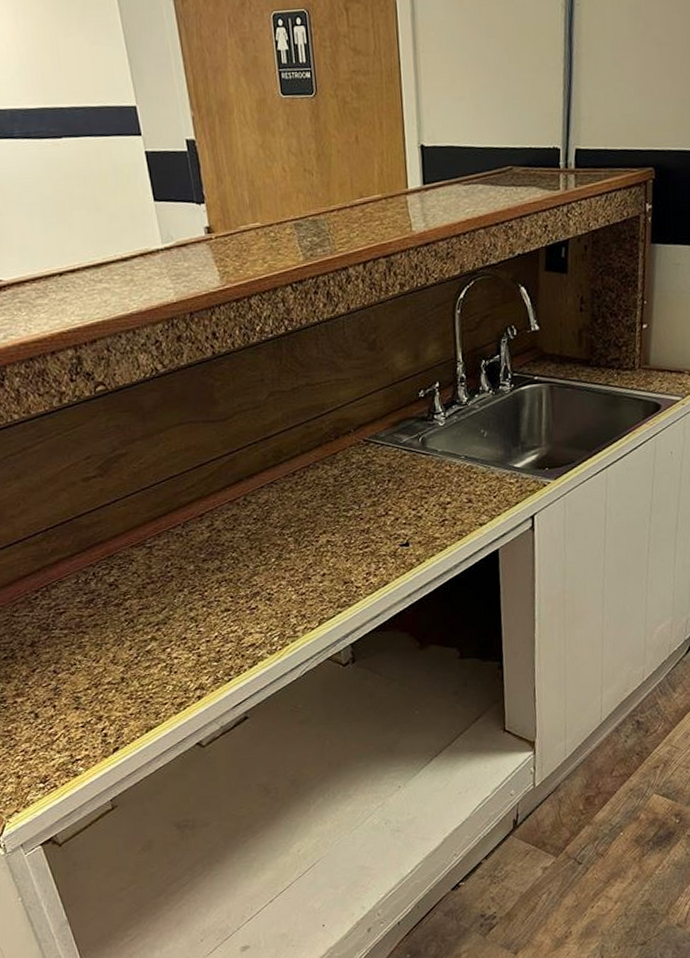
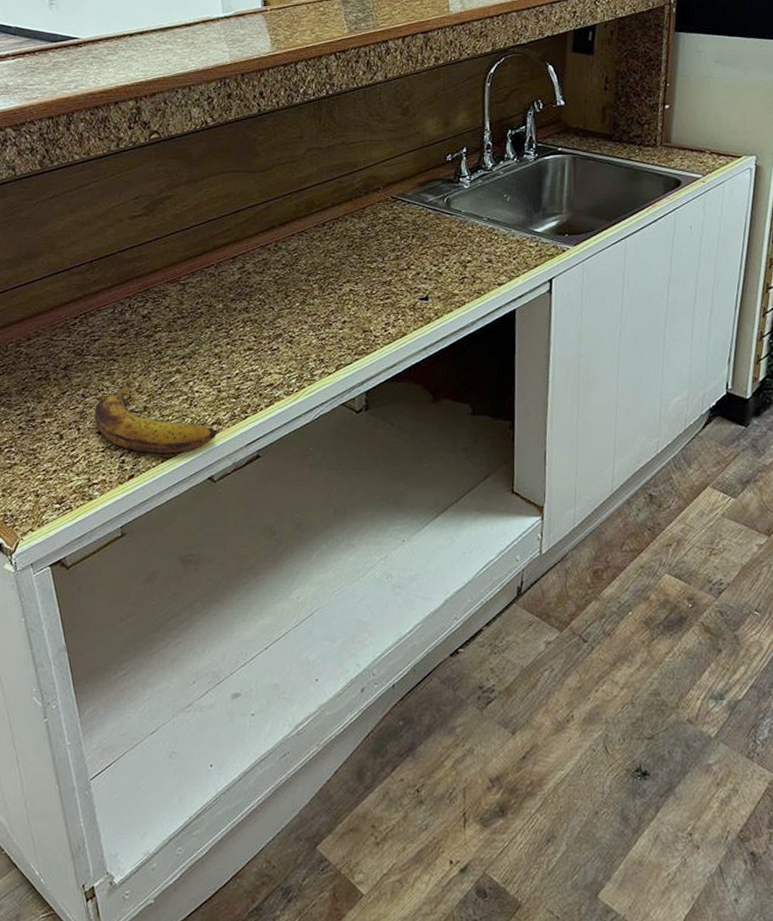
banana: none [68,653,200,724] -> present [94,381,216,454]

